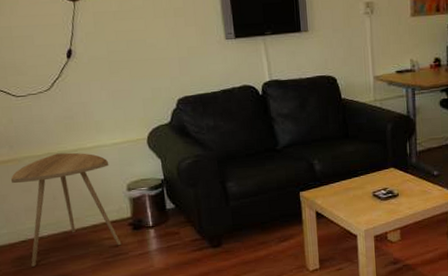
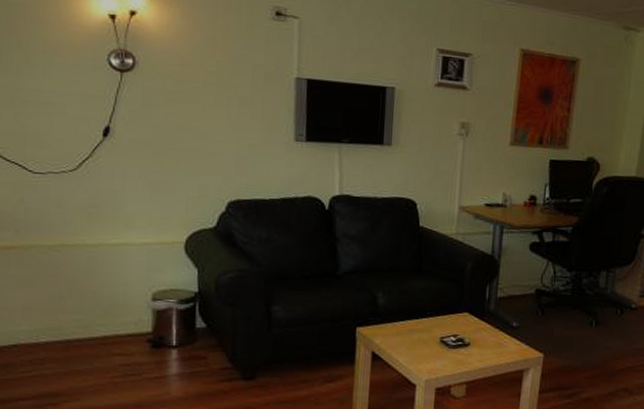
side table: present [10,152,122,267] -> none [10,246,135,378]

